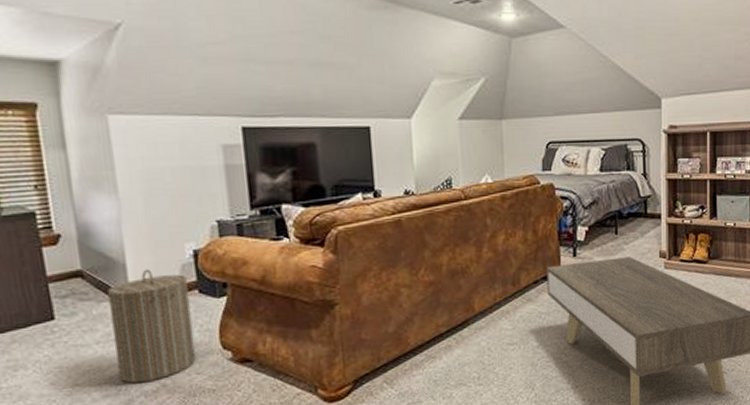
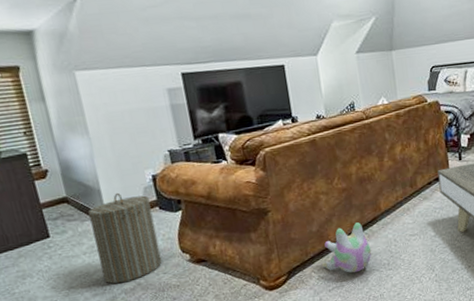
plush toy: none [396,324,459,387] -> present [321,222,372,273]

